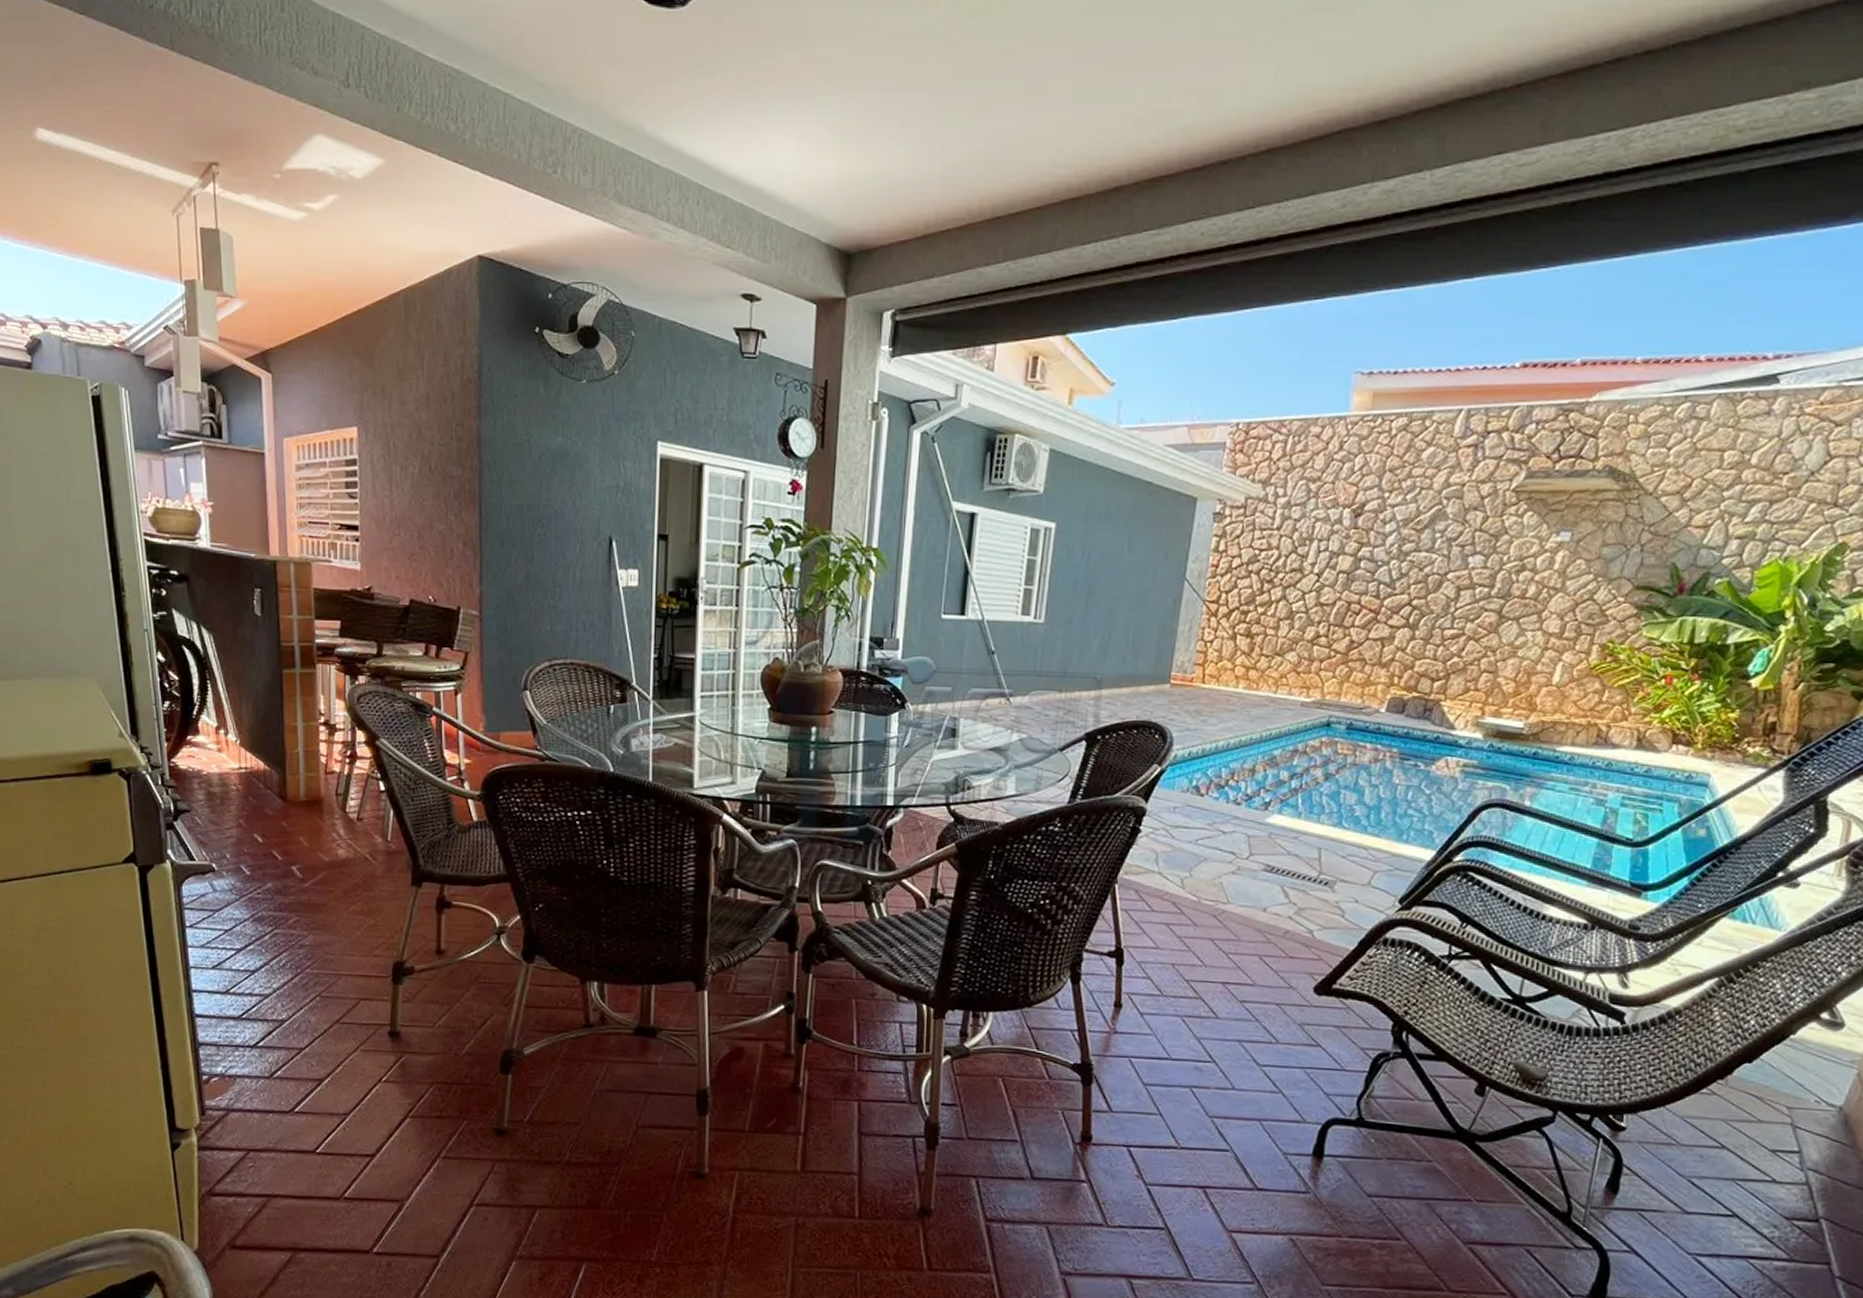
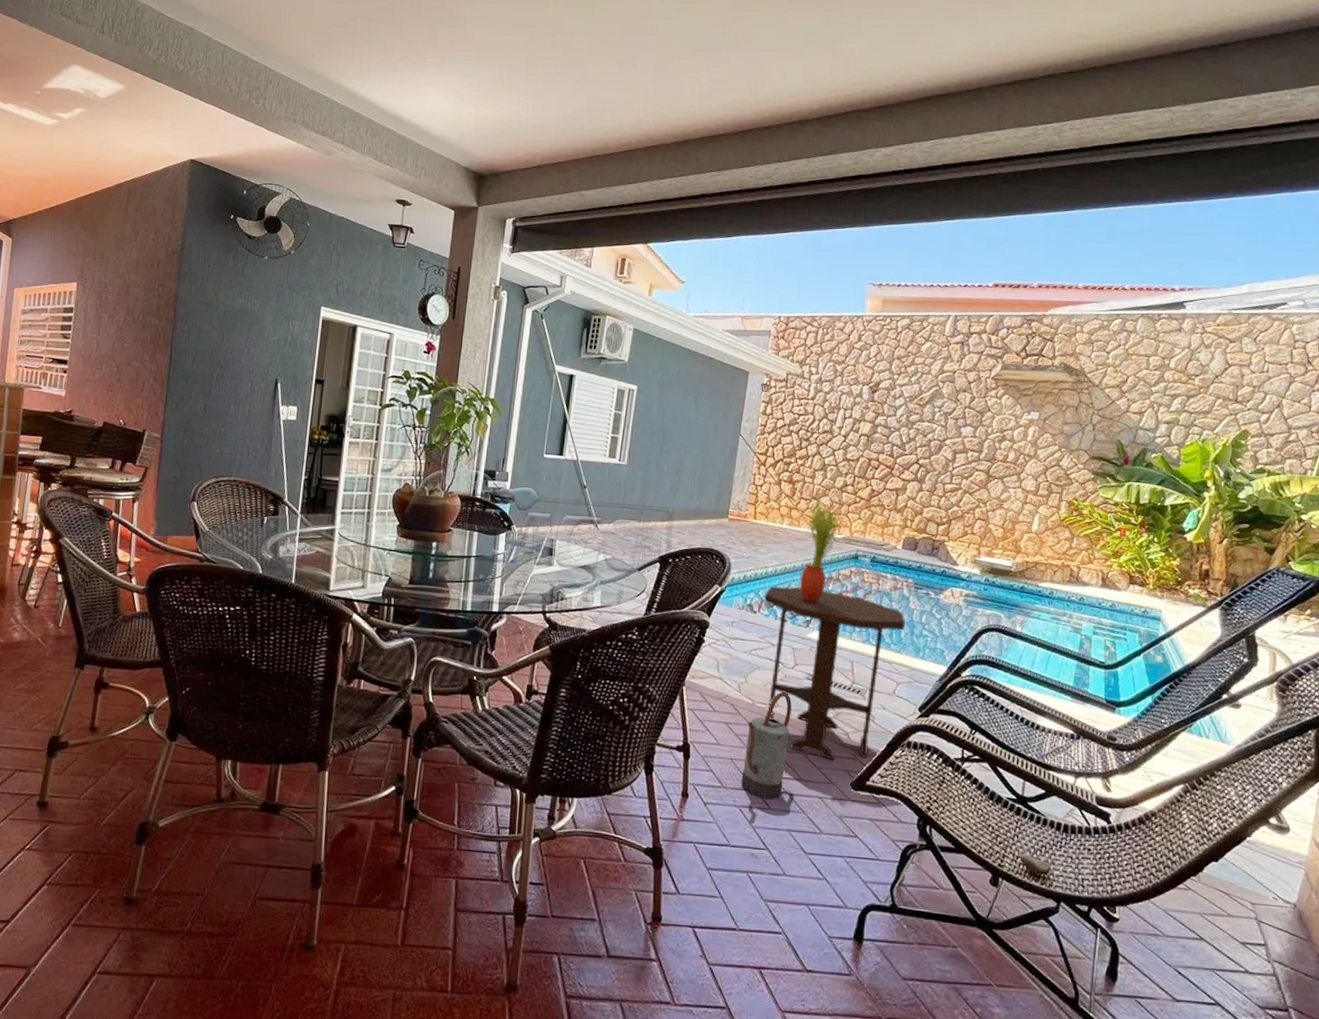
watering can: none [1184,886,1245,1008] -> present [741,692,792,800]
side table: none [1213,763,1387,963] -> present [764,586,905,761]
potted plant: none [1257,654,1315,781] -> present [799,498,844,603]

